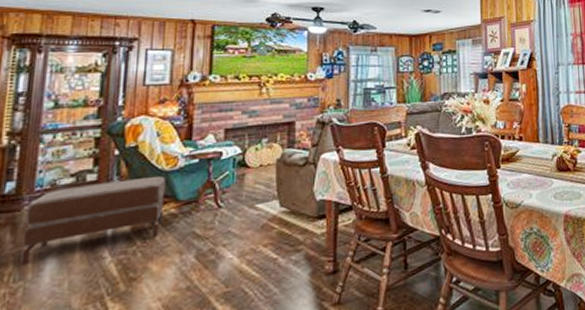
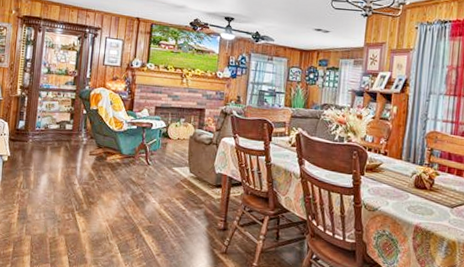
ottoman: present [20,175,166,266] -> none [27,131,115,179]

